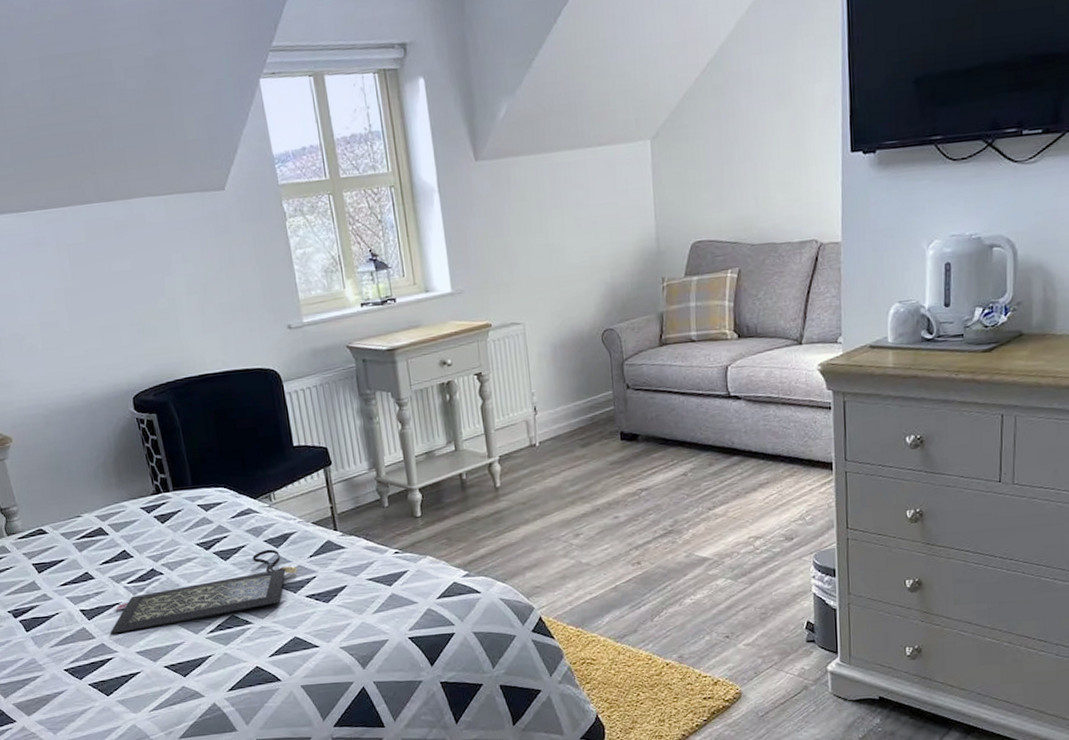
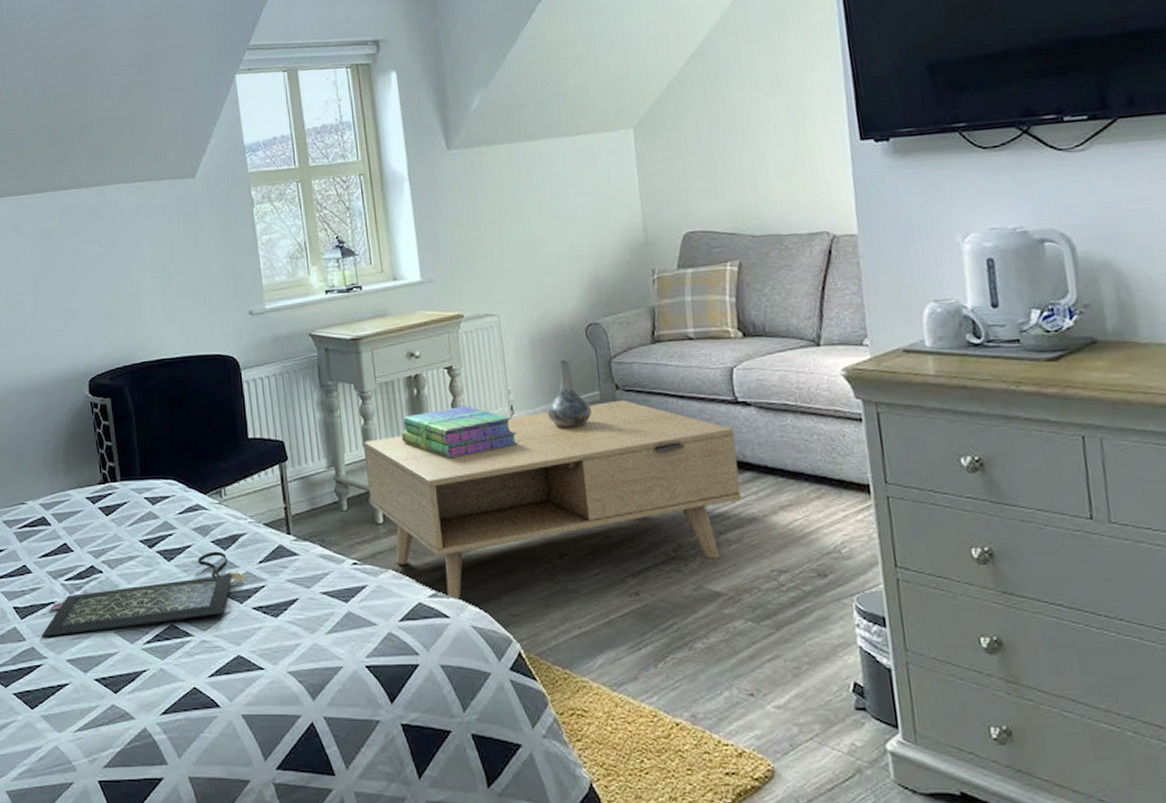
coffee table: none [402,397,728,578] -> present [364,399,741,601]
stack of books: none [435,408,540,457] -> present [401,406,518,459]
decorative vase: none [566,363,605,426] -> present [546,359,592,429]

